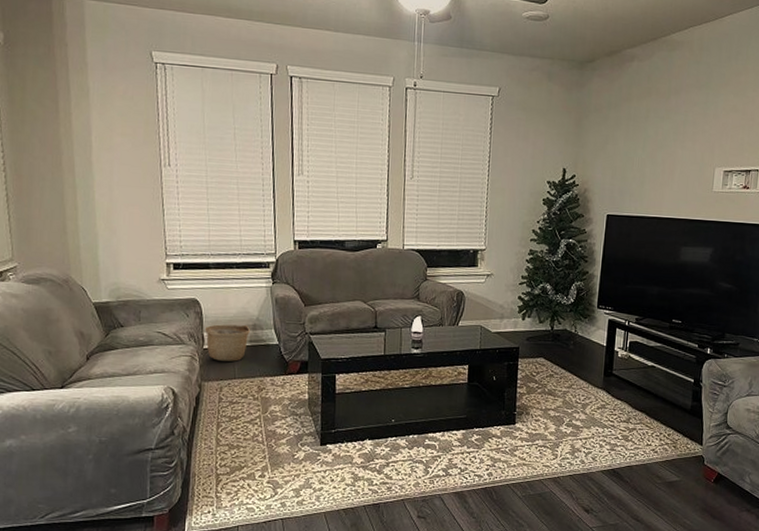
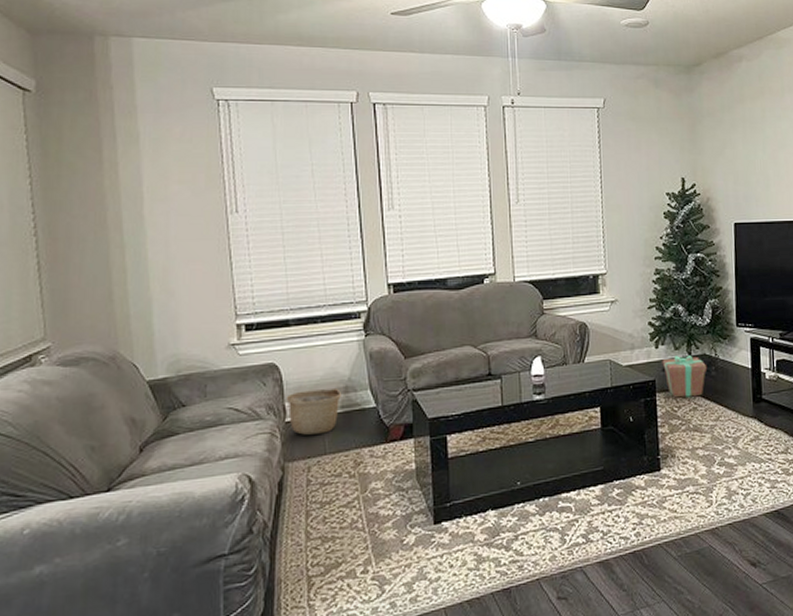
gift box: none [526,327,567,365] -> present [662,355,708,398]

